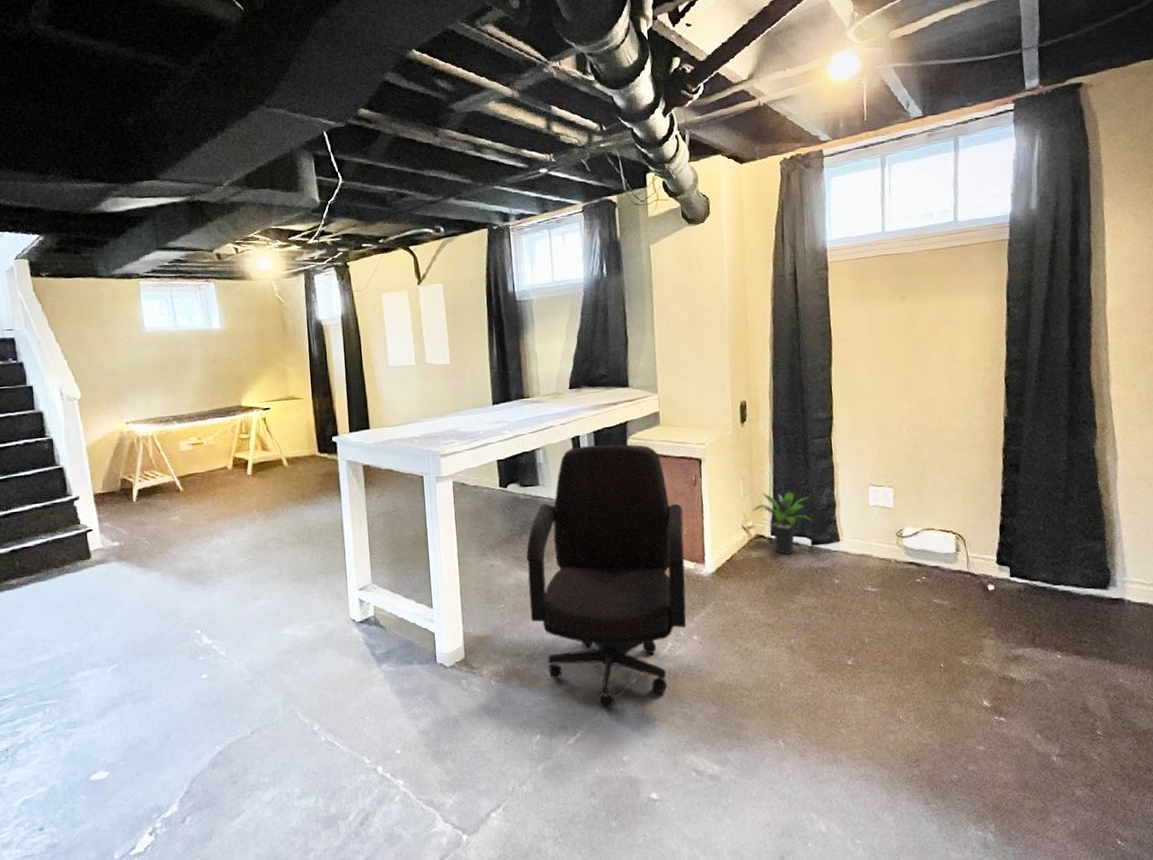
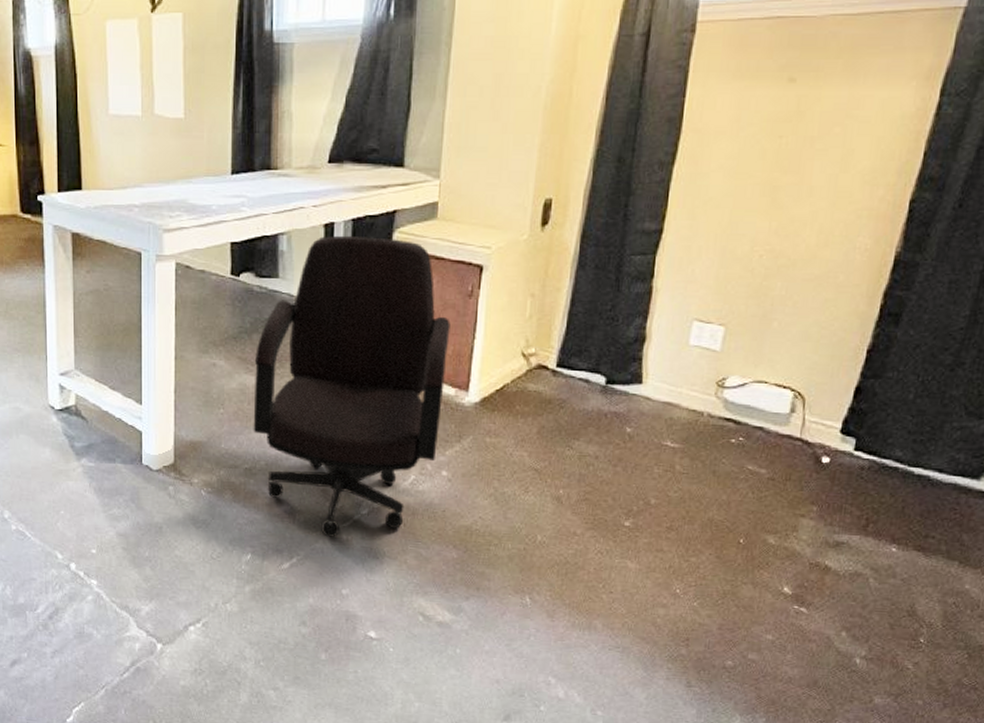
potted plant: present [752,490,814,555] -> none [537,315,615,392]

